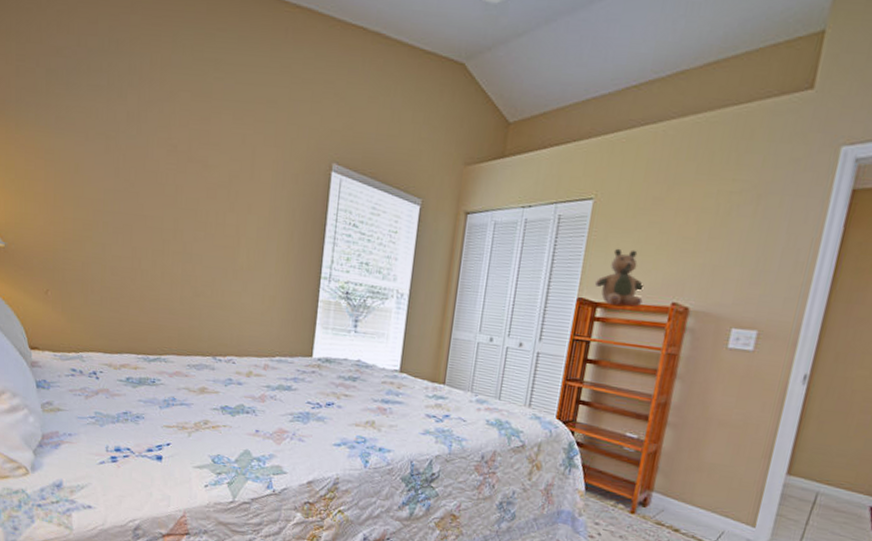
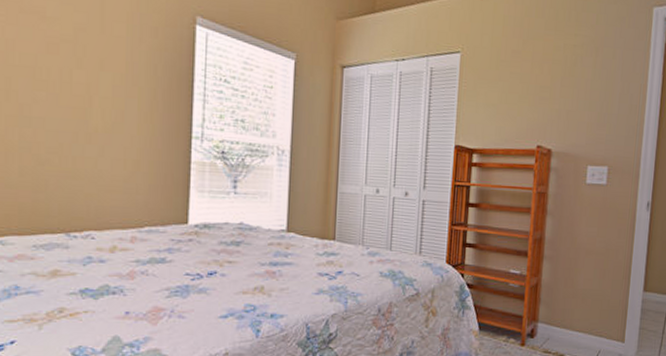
teddy bear: present [595,248,644,307] -> none [470,97,512,152]

